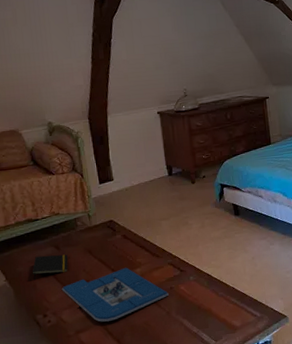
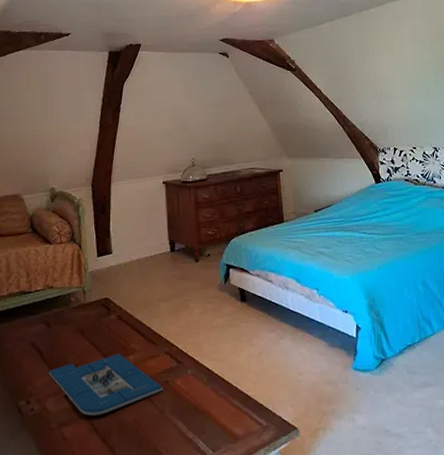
notepad: present [32,254,68,281] -> none [19,332,59,361]

